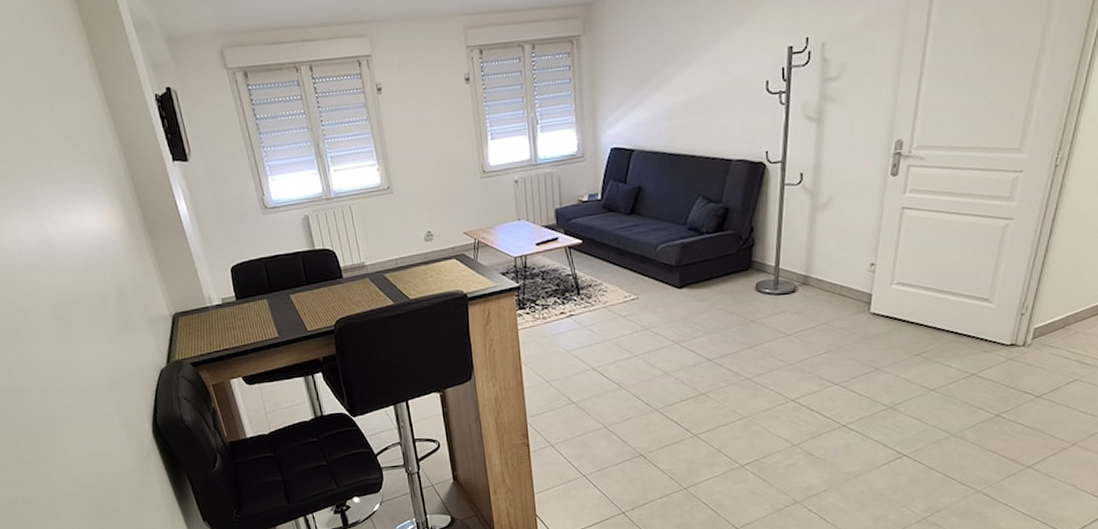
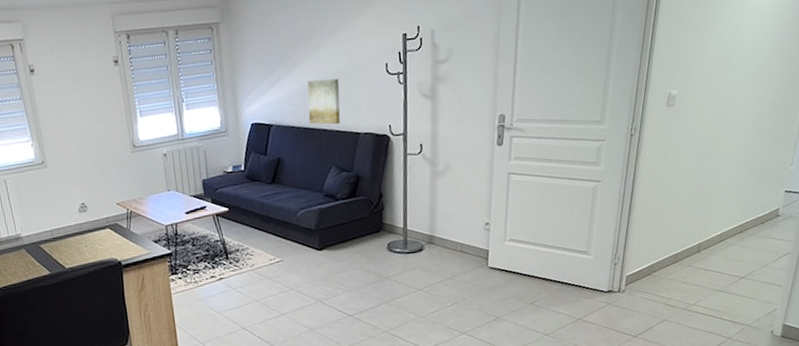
wall art: none [675,98,712,151] -> present [307,78,340,125]

